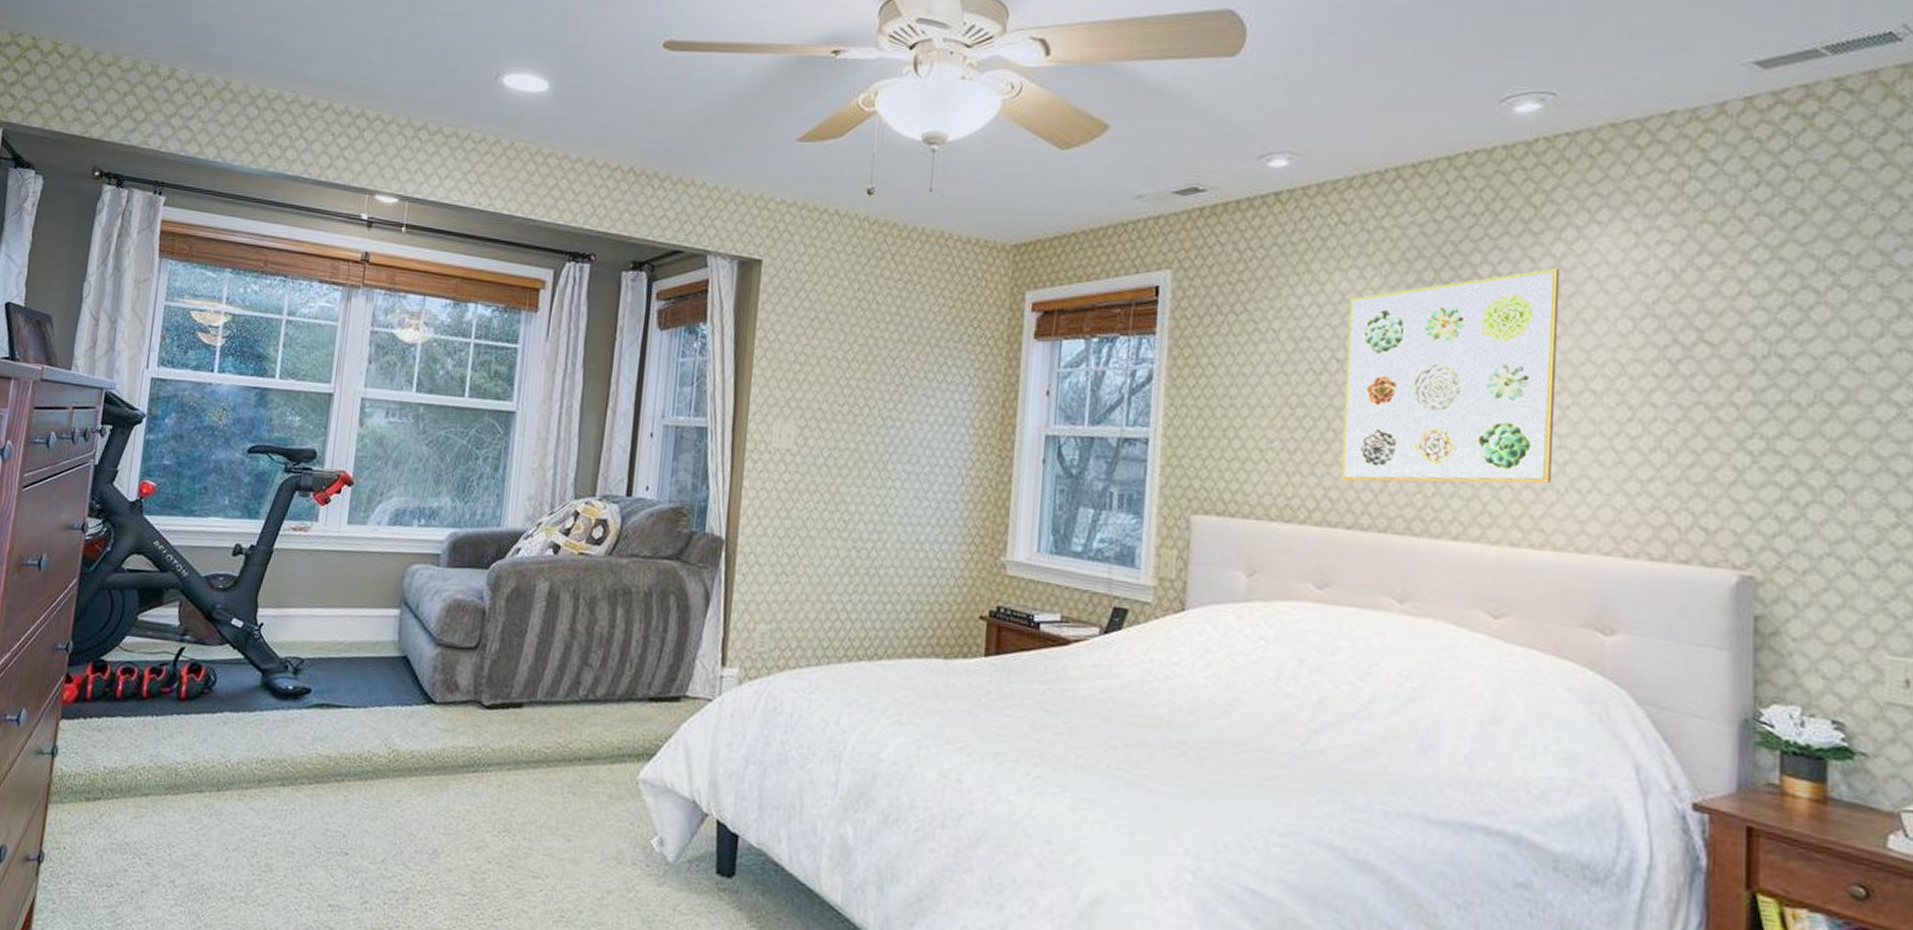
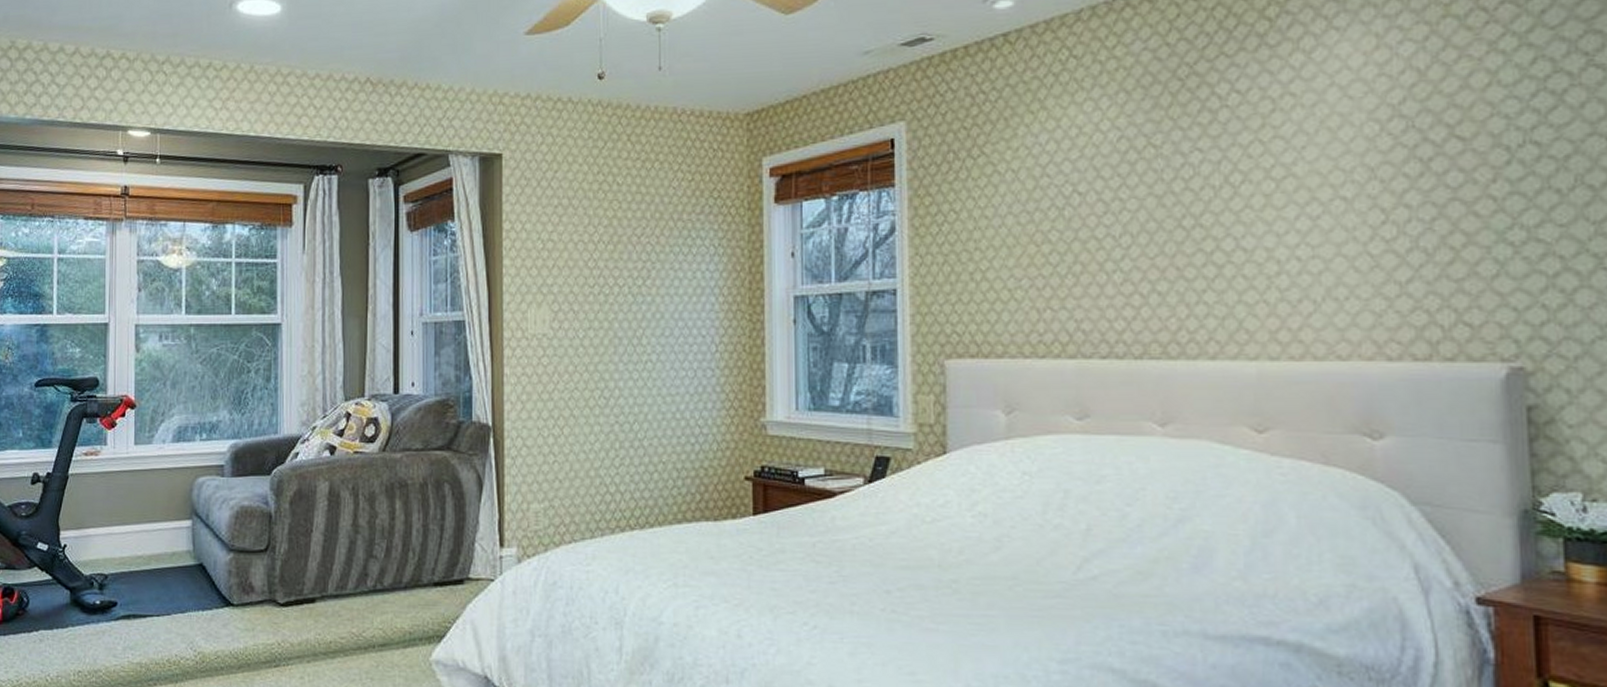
wall art: present [1342,268,1561,484] -> none [1087,79,1306,311]

